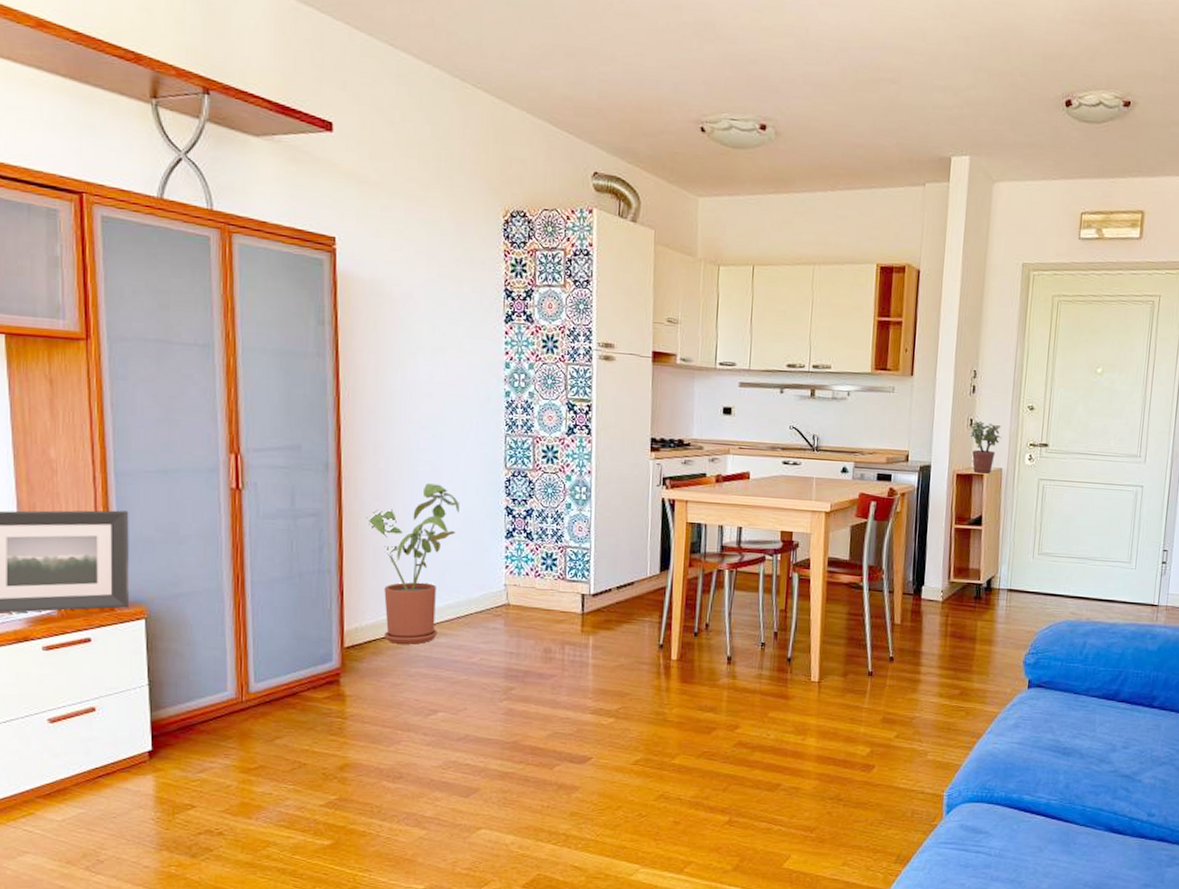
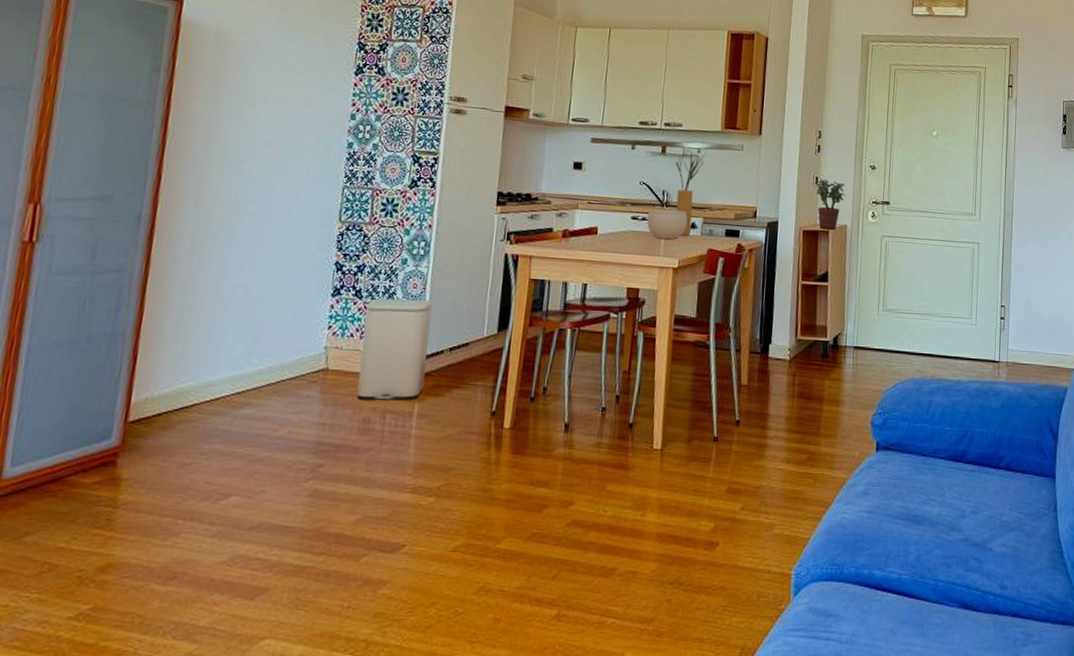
house plant: present [366,483,461,644] -> none [176,237,286,417]
pedal bin: none [536,540,598,634] -> present [357,298,432,401]
bowl: none [798,454,839,484] -> present [647,210,688,240]
vase: none [826,393,856,481] -> present [675,150,706,237]

